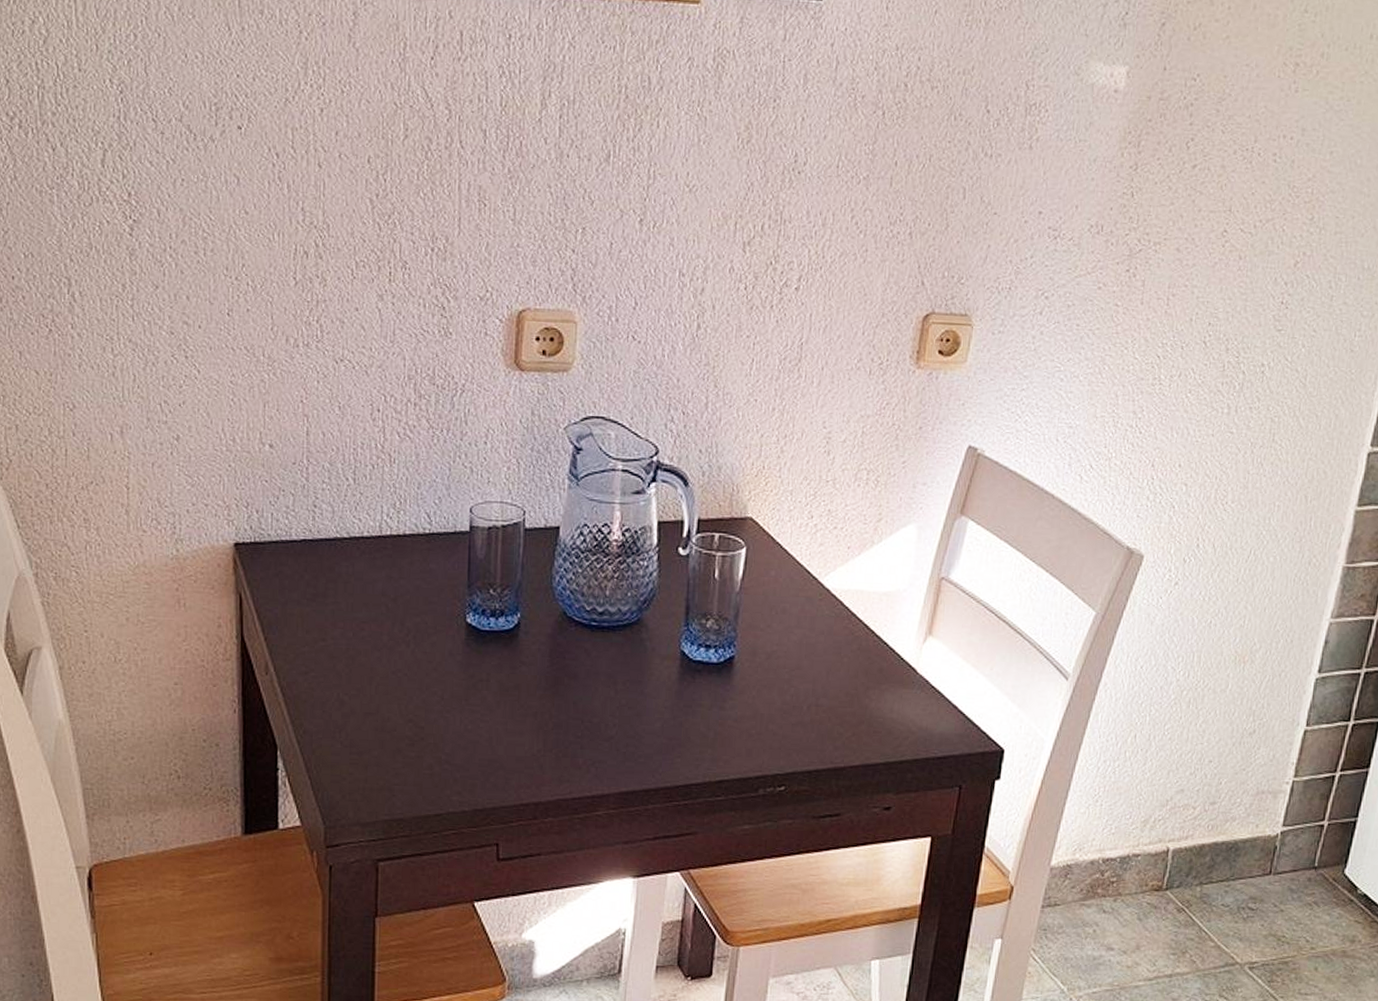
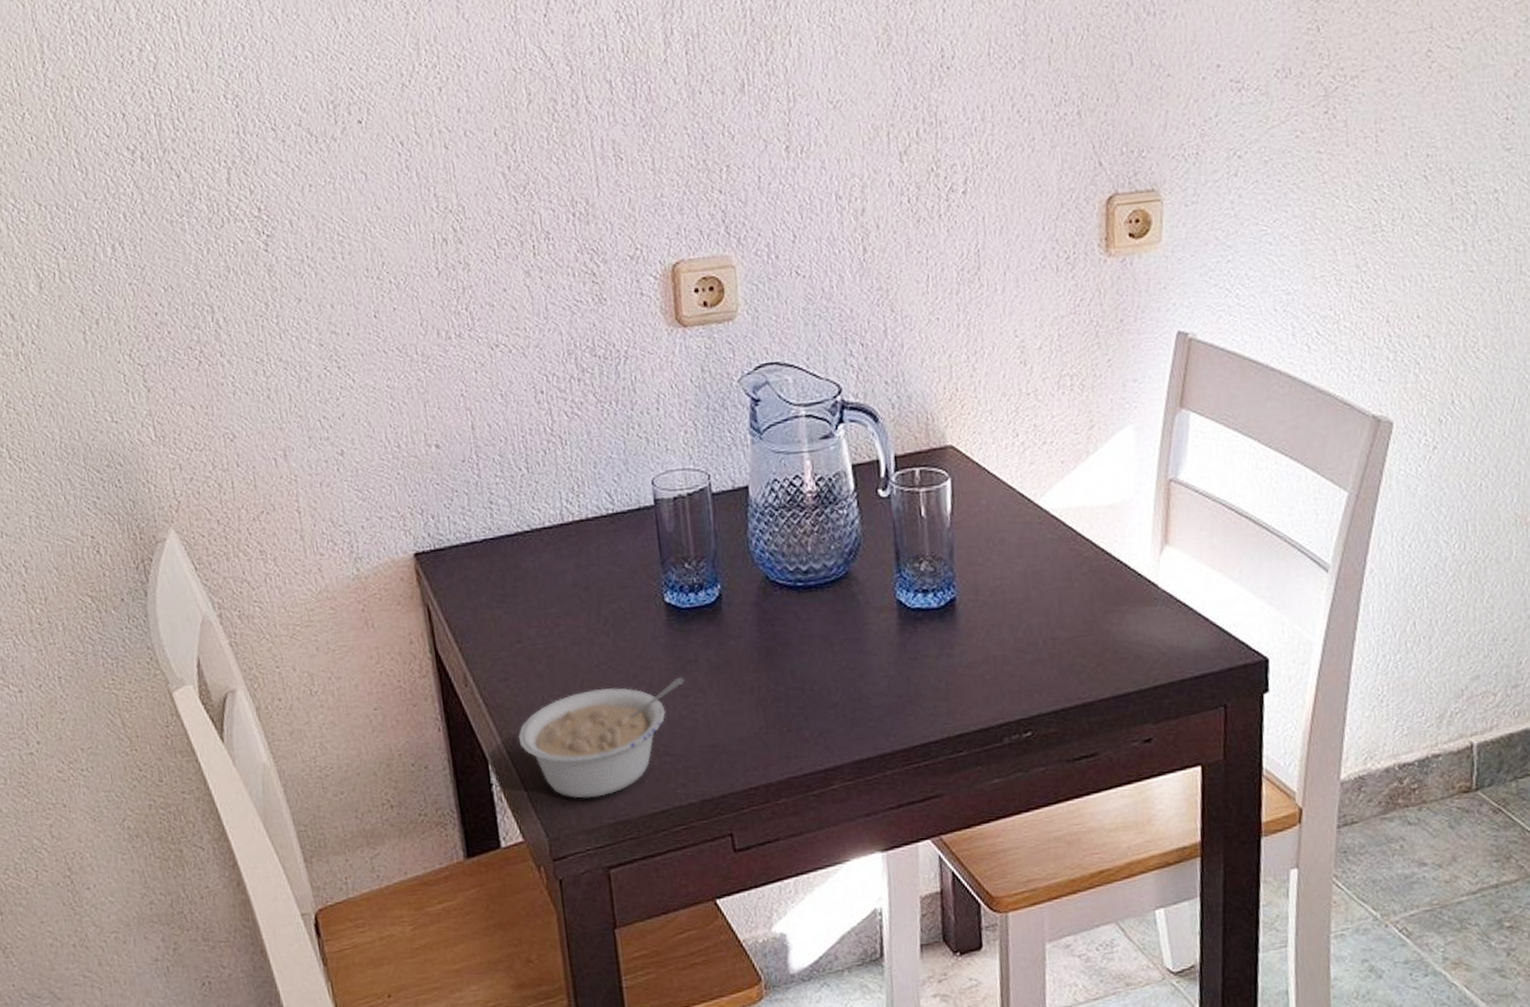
legume: none [309,692,475,794] -> present [518,676,685,798]

